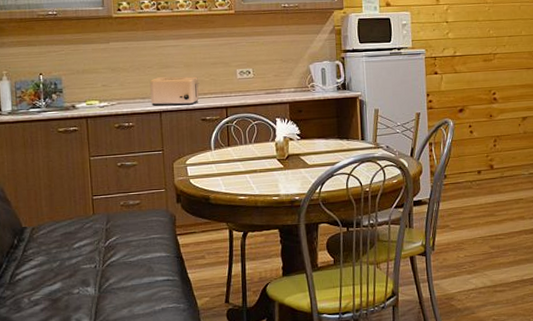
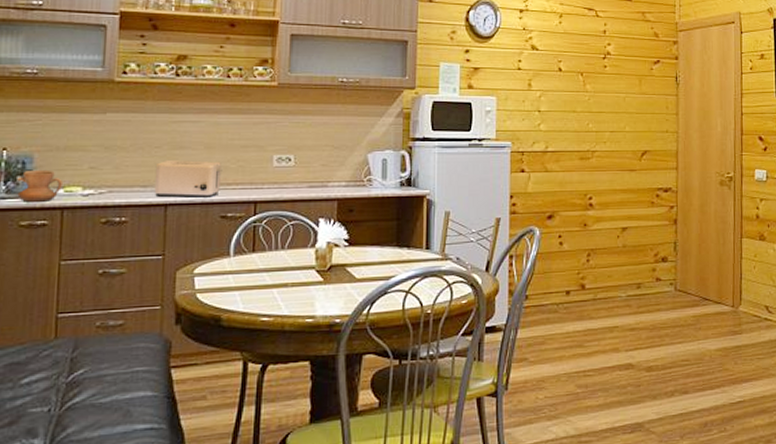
ceramic jug: none [52,88,84,115] -> present [17,169,62,203]

